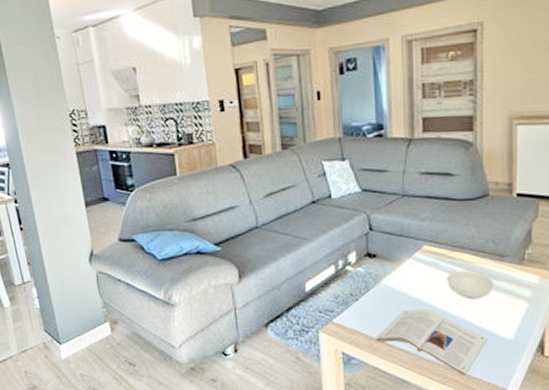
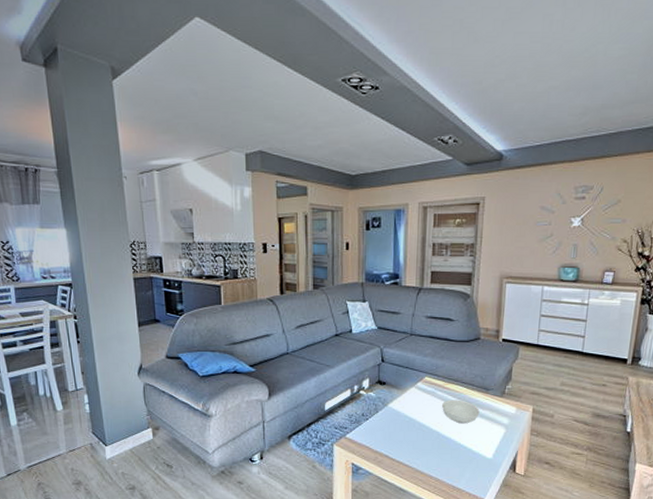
magazine: present [376,308,487,376] -> none [381,429,471,487]

